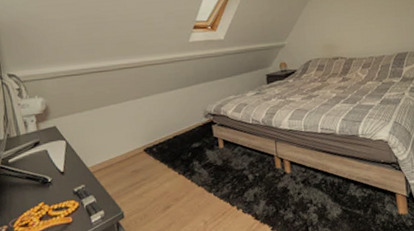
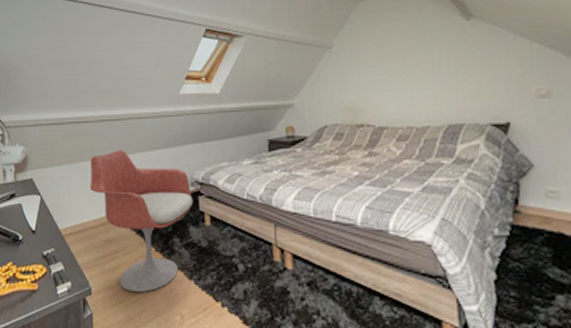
armchair: none [112,93,208,210] -> present [90,150,194,293]

